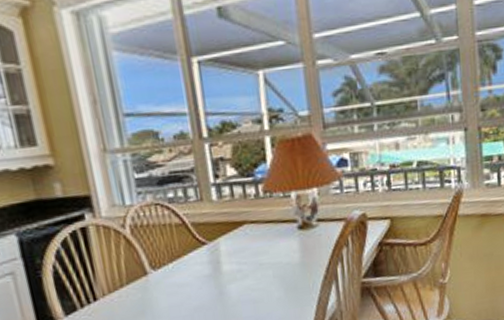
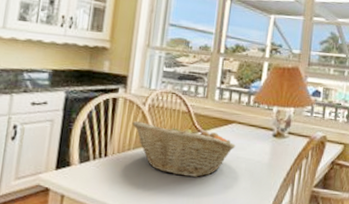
fruit basket: none [115,236,255,304] -> present [132,120,236,177]

